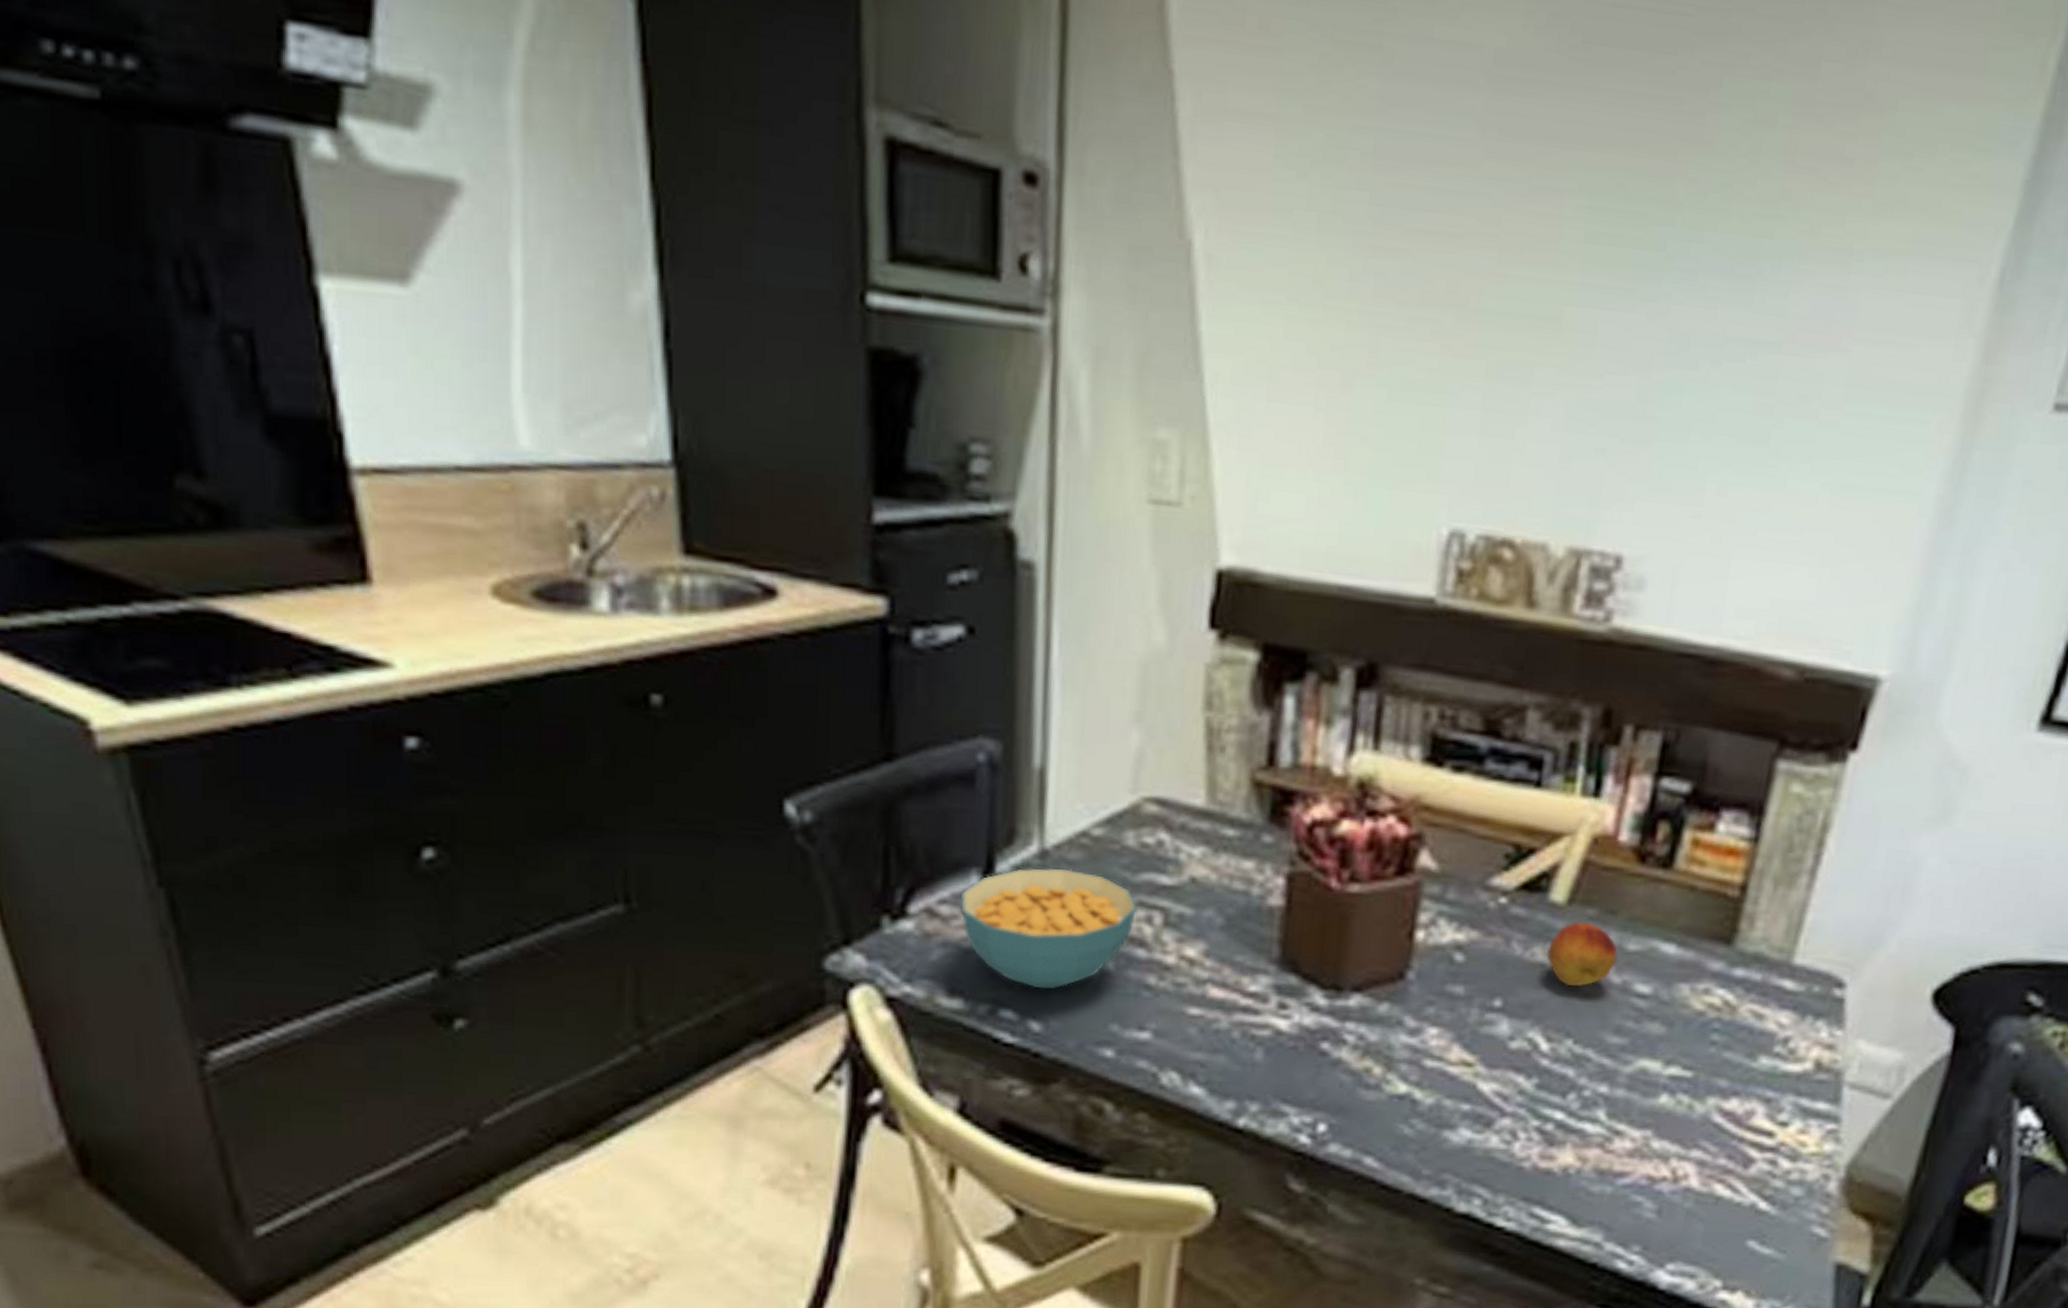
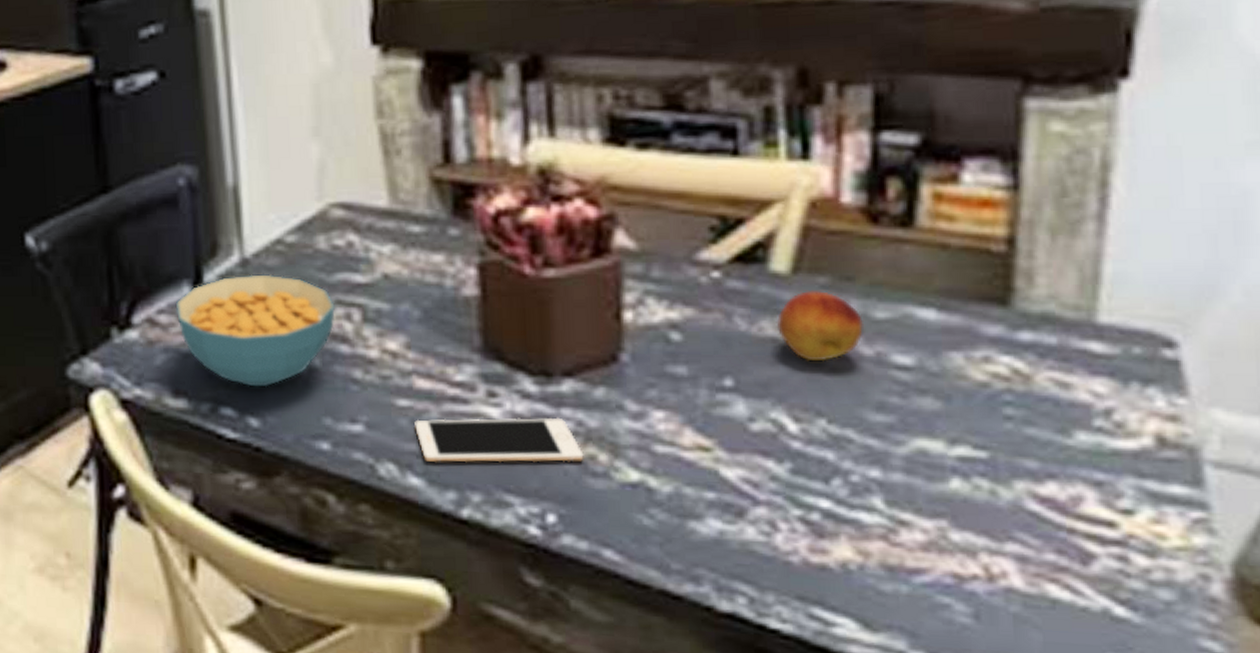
cell phone: none [1203,1028,1361,1074] -> present [414,417,584,463]

